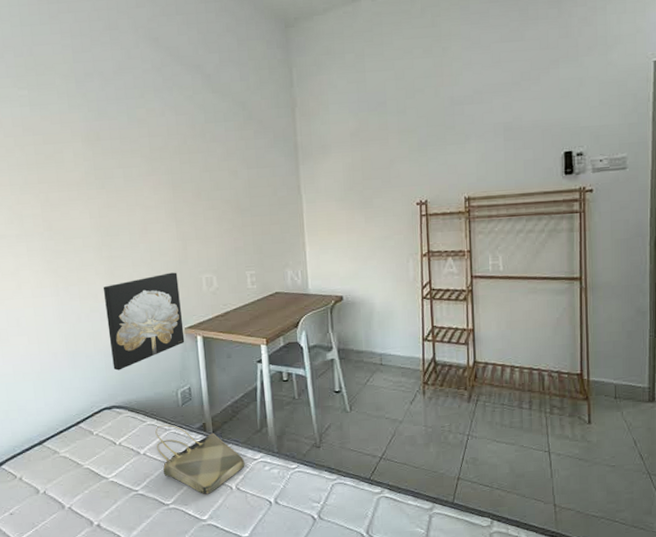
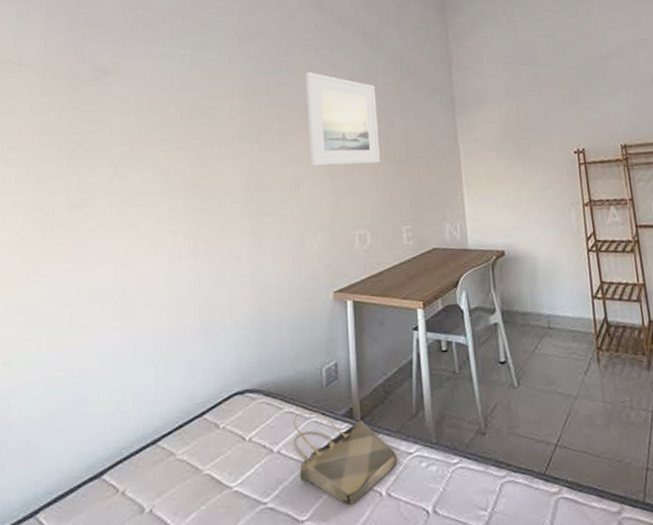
wall art: present [103,272,185,371] -> none [247,229,333,345]
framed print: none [146,115,224,213] -> present [306,71,380,167]

